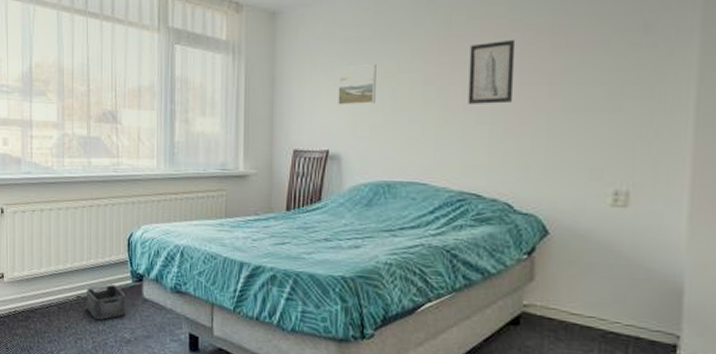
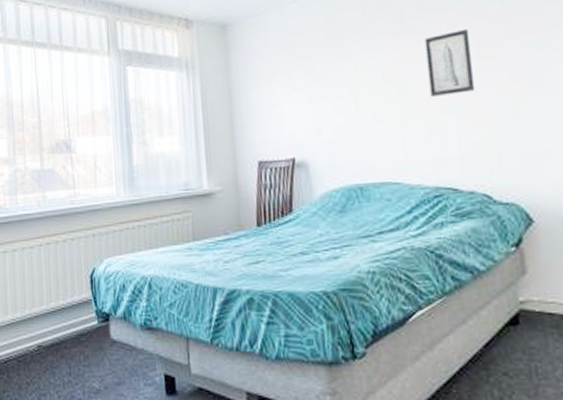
storage bin: present [86,284,126,320] -> none [47,328,93,371]
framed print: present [338,64,376,105] -> none [296,66,337,111]

